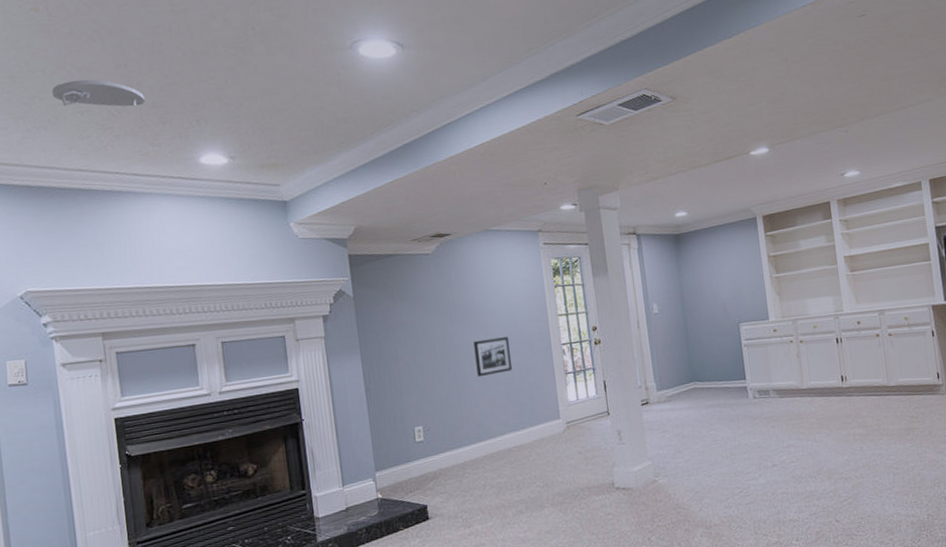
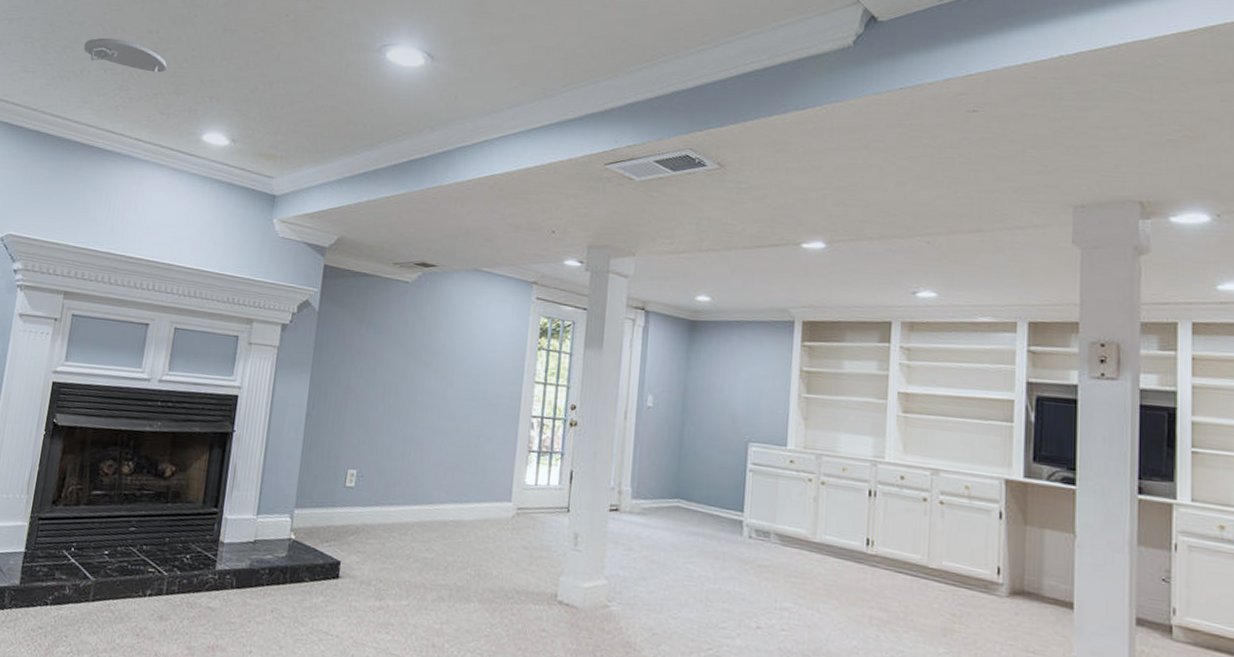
picture frame: present [473,337,513,377] -> none [429,389,474,433]

